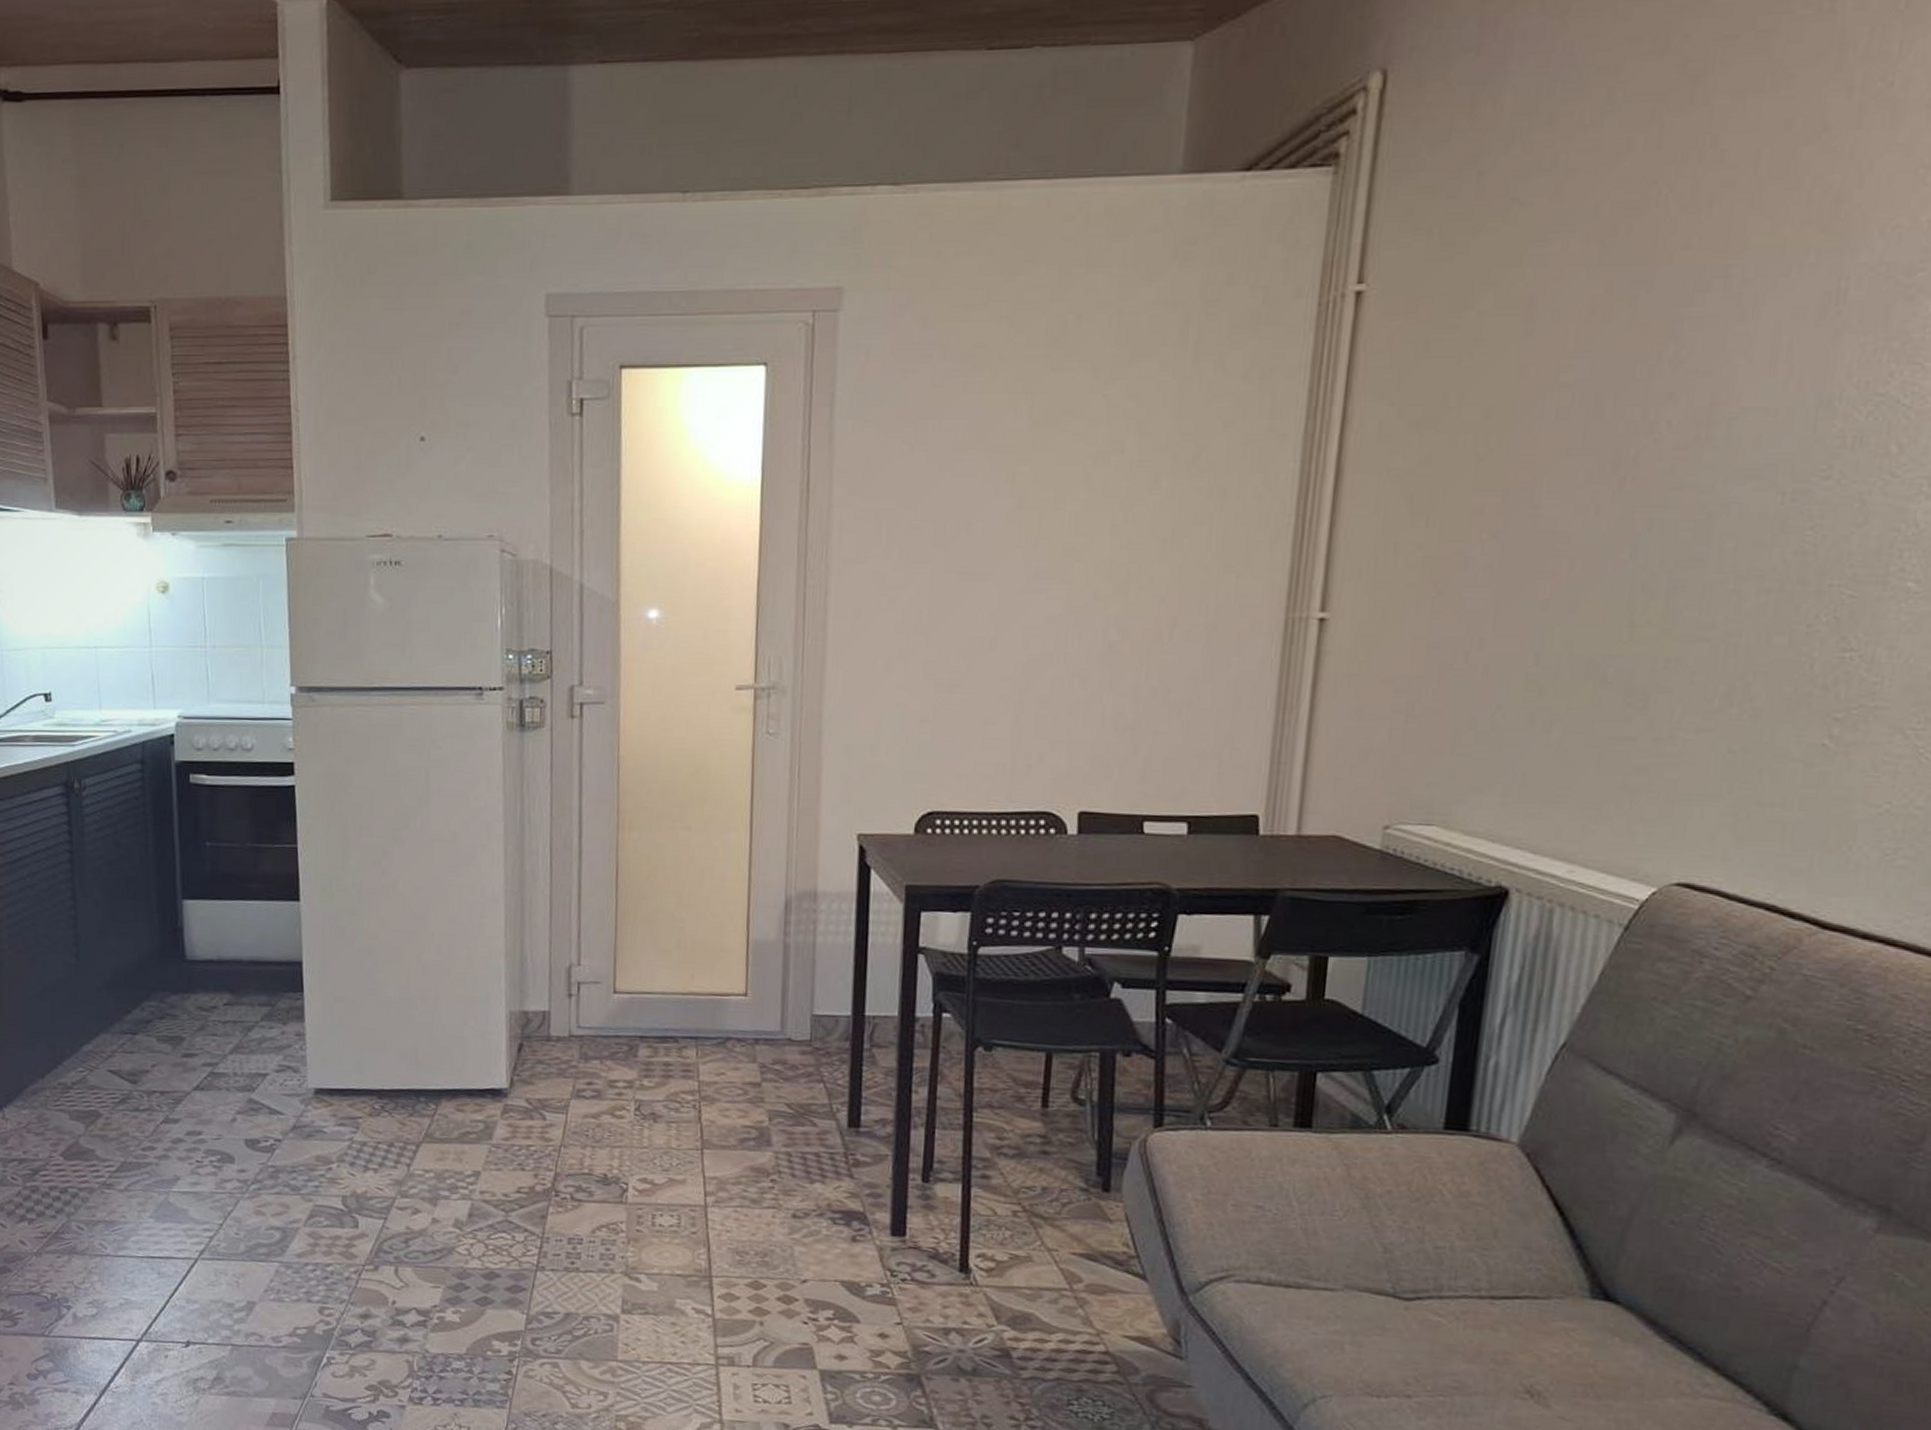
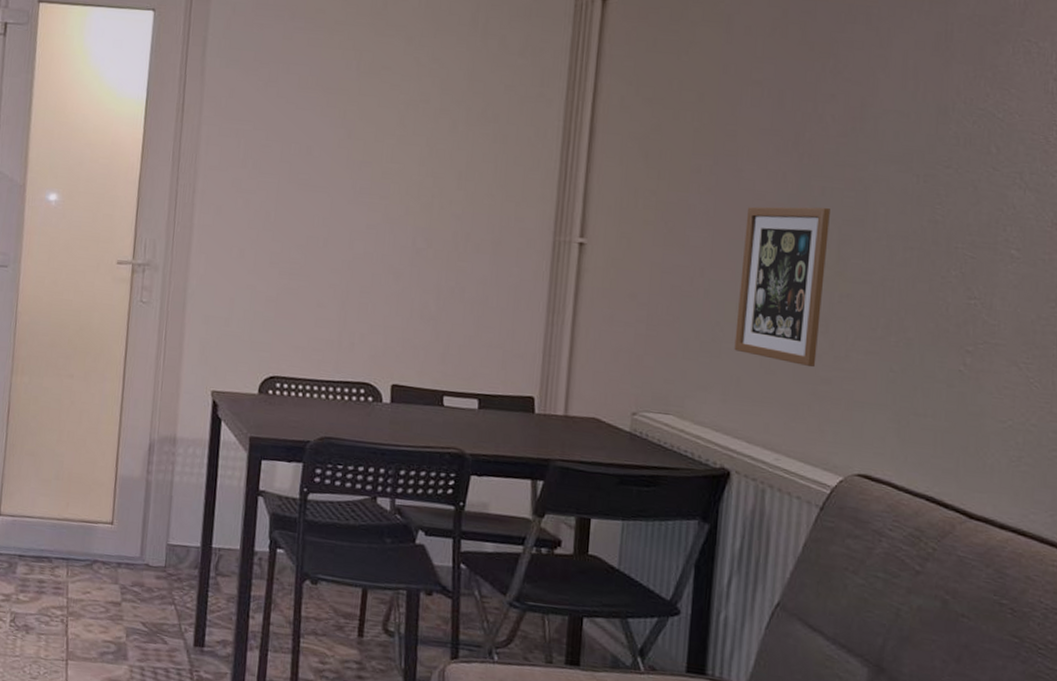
picture frame: none [1520,547,1659,755] -> present [734,207,830,367]

